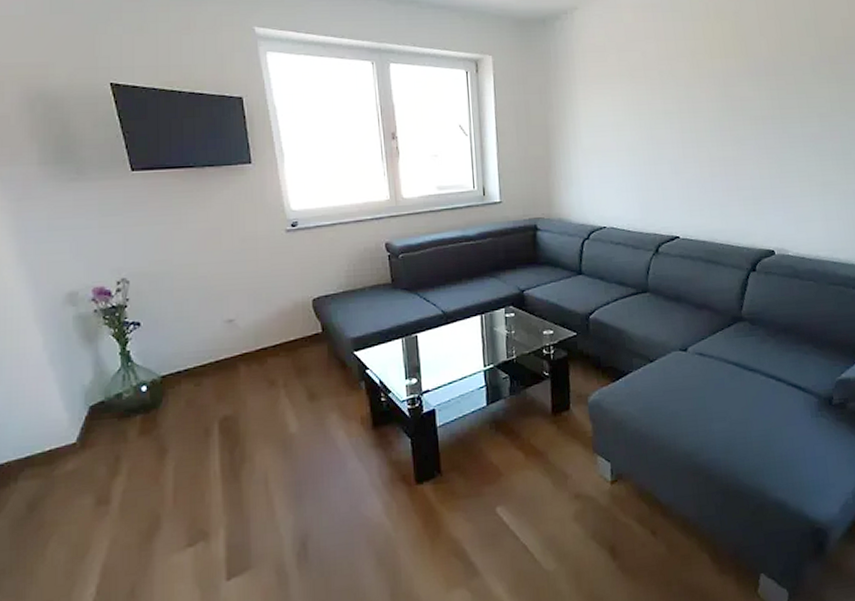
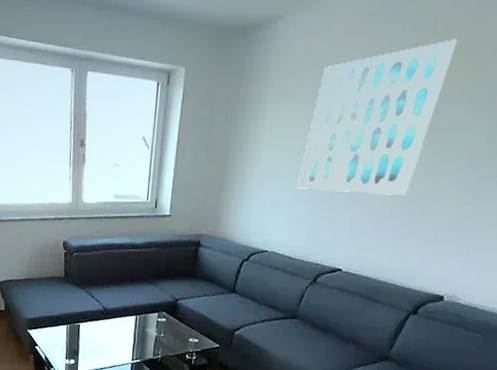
wall art: none [620,24,730,163] -> present [297,39,460,196]

